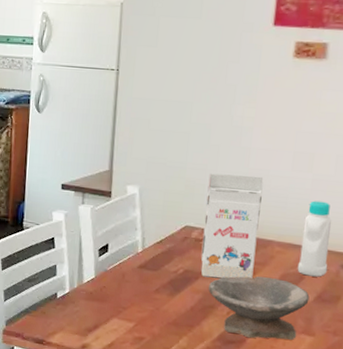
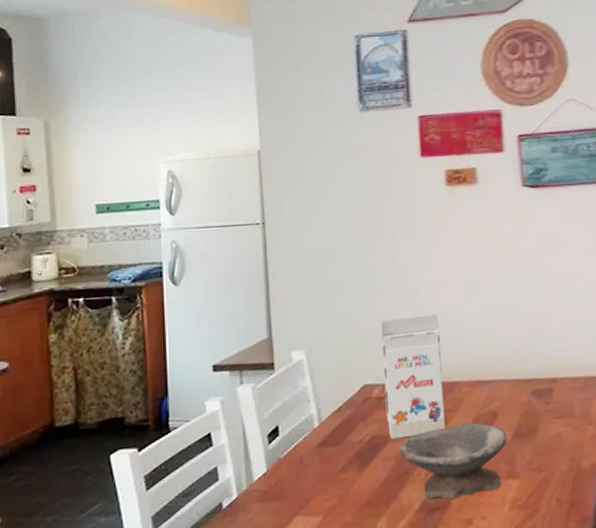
bottle: present [297,200,332,277] -> none [486,328,519,413]

